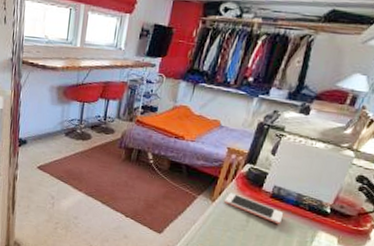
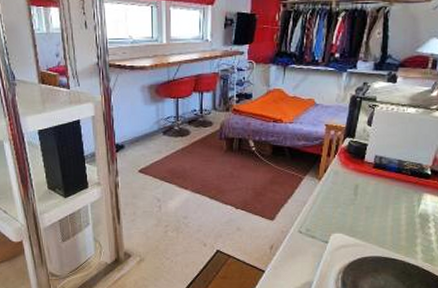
cell phone: present [225,192,284,225] -> none [331,169,389,194]

